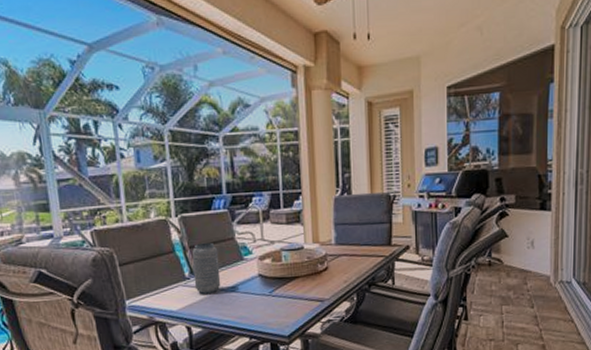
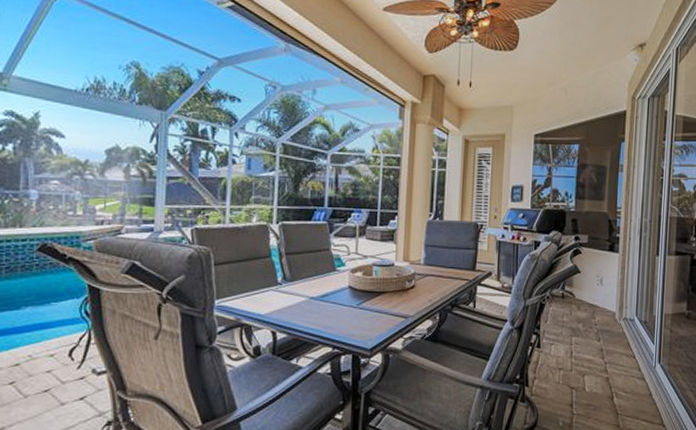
vase: present [191,242,221,294] -> none [285,250,313,300]

